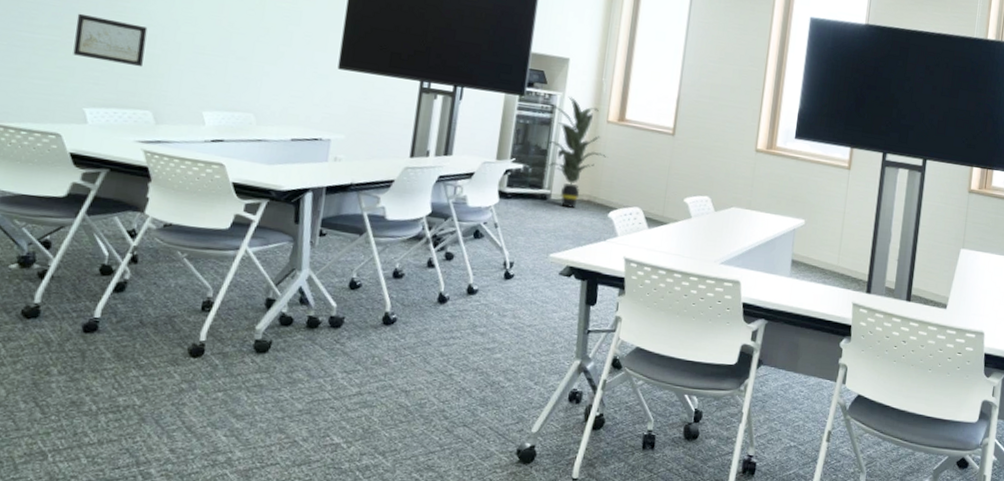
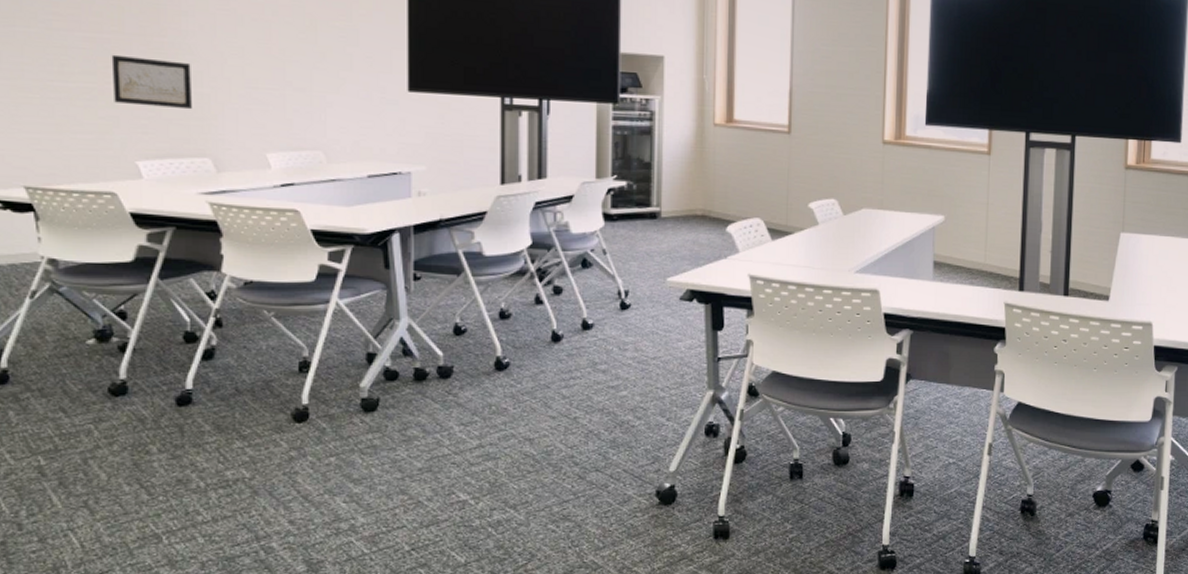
indoor plant: present [542,97,606,208] -> none [644,100,717,225]

